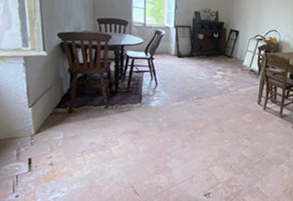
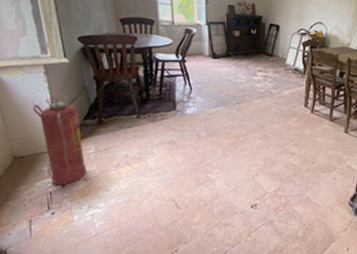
fire extinguisher: none [9,86,54,169] -> present [33,96,86,185]

